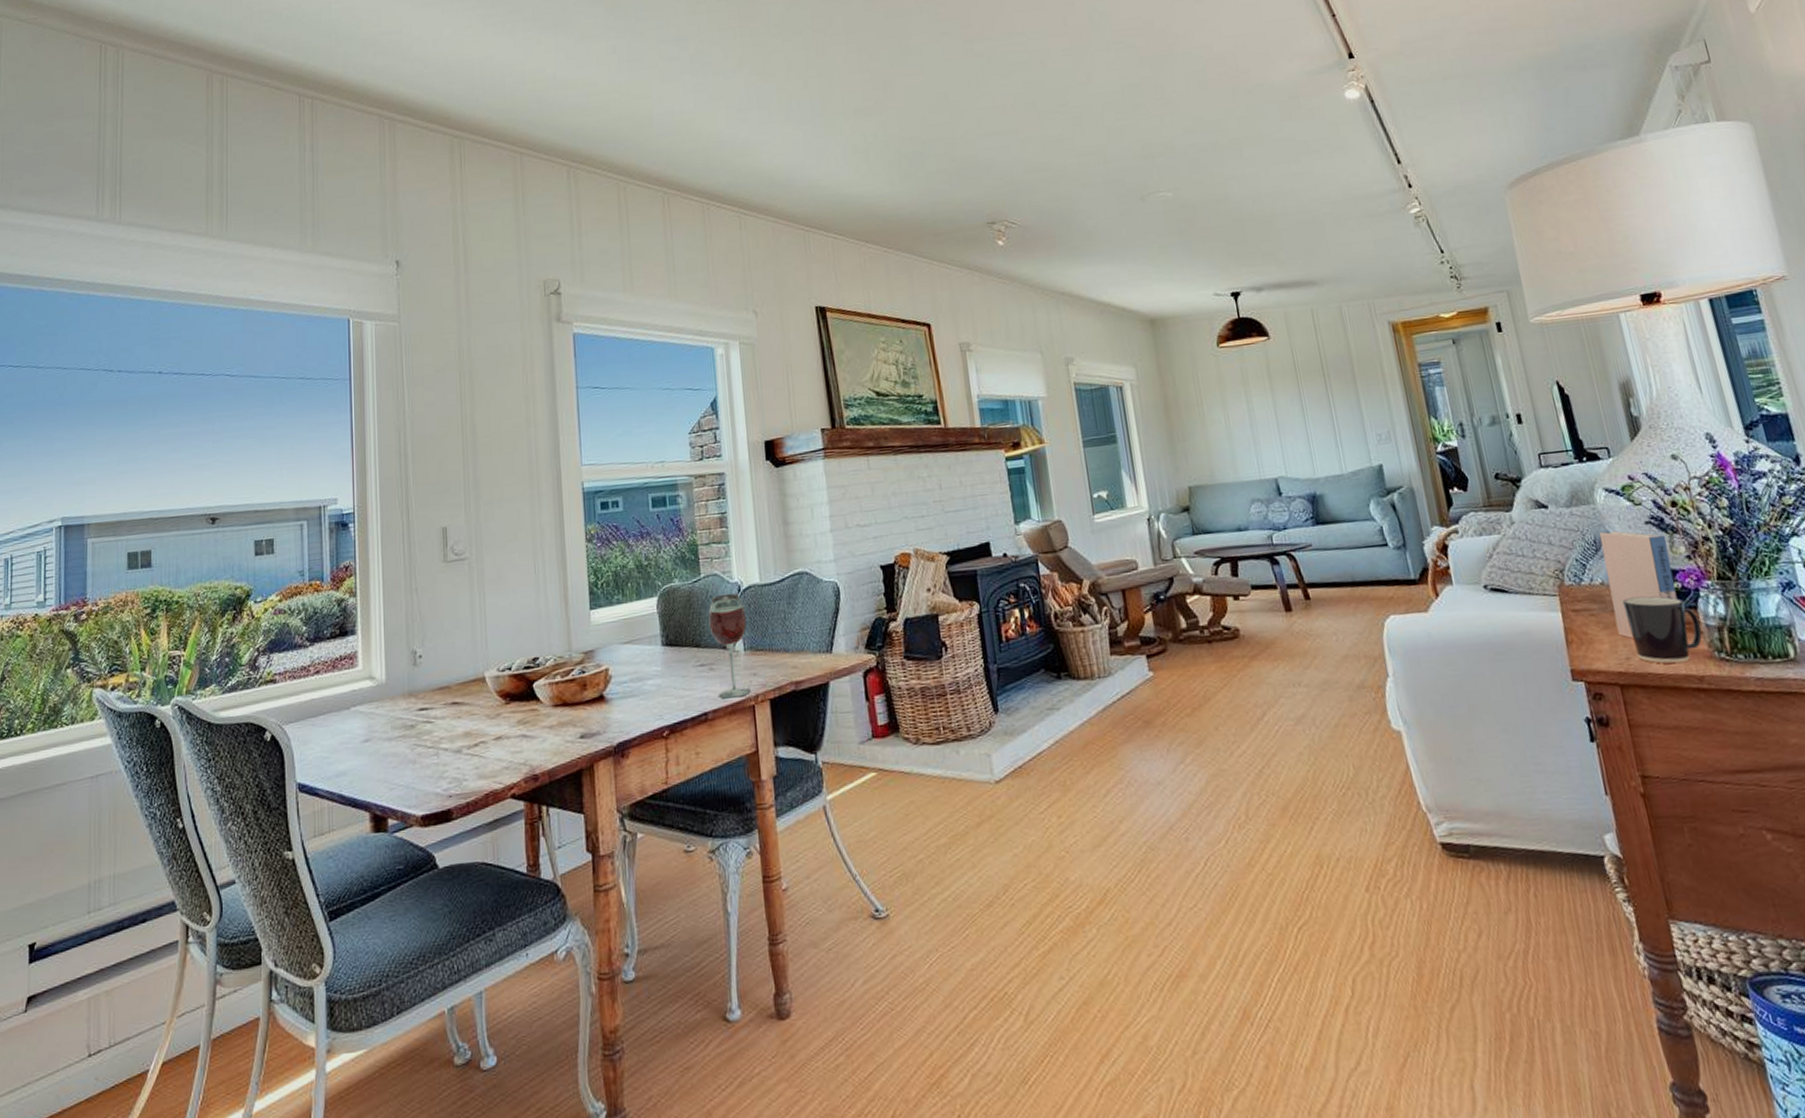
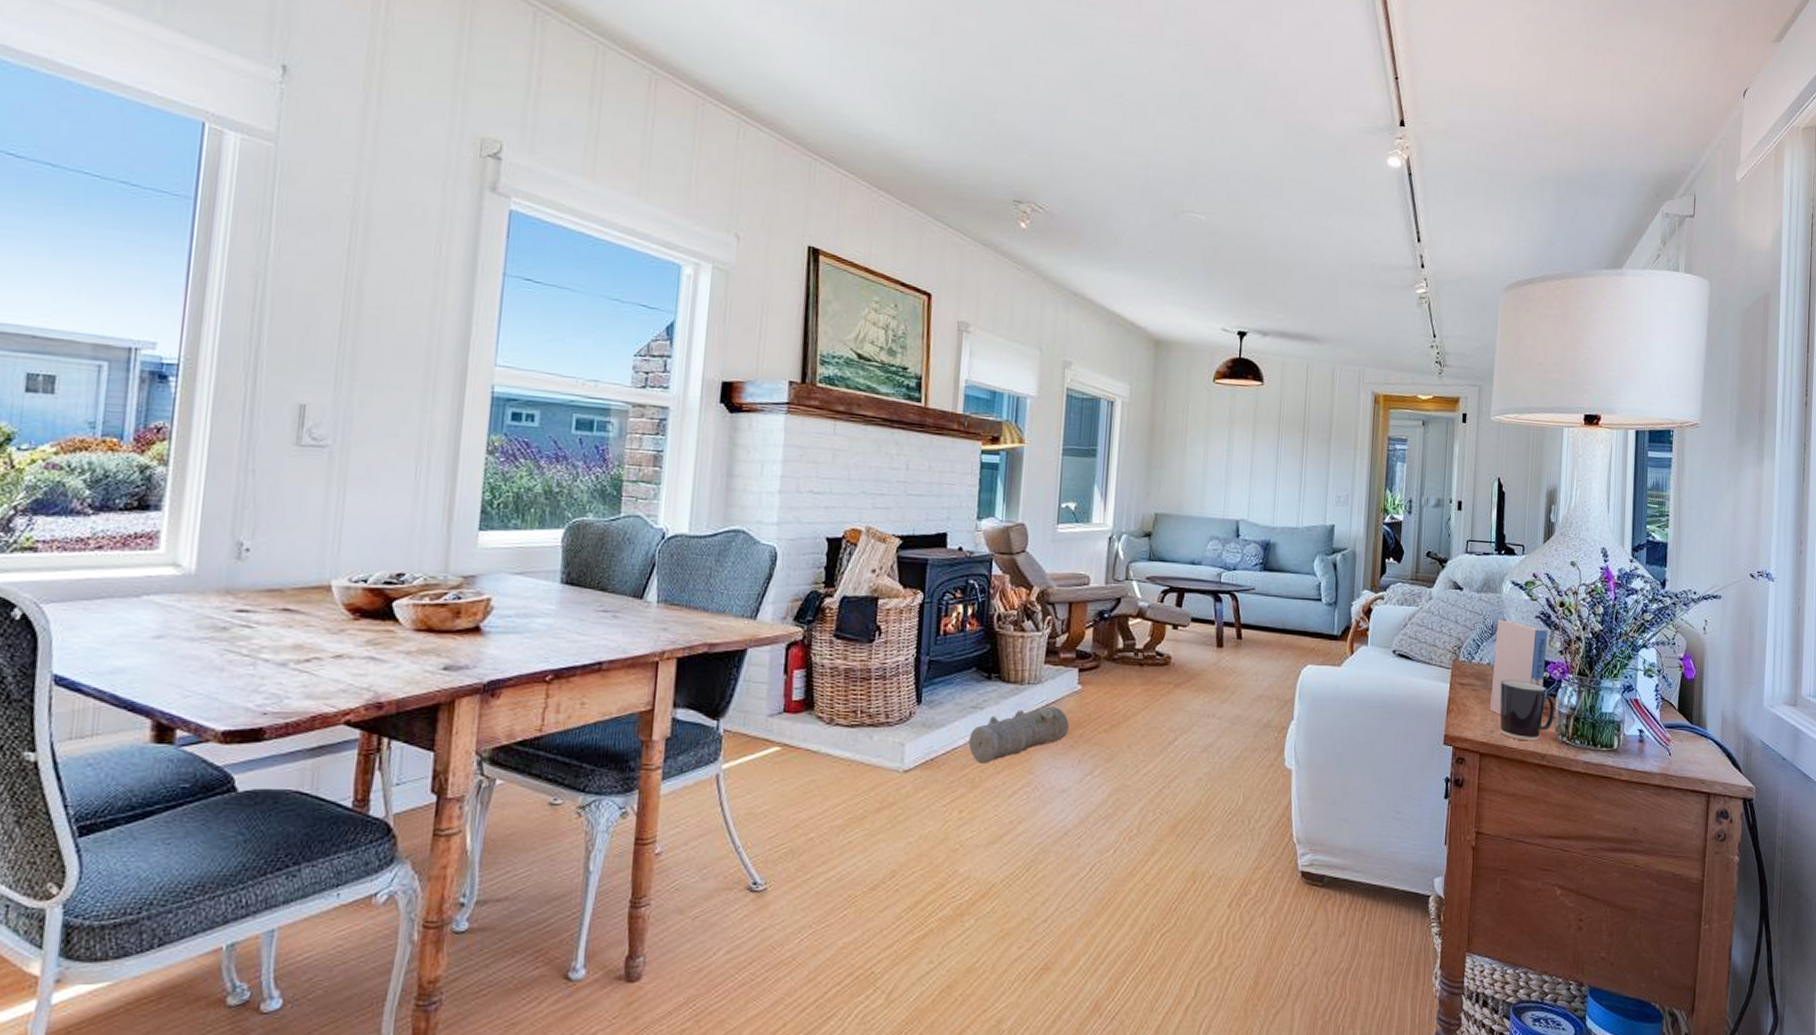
wineglass: present [708,592,751,699] -> none [619,538,667,651]
decorative log: none [1051,697,1150,765] -> present [968,706,1069,763]

